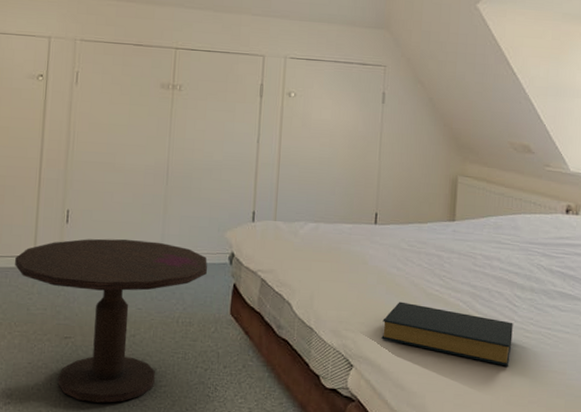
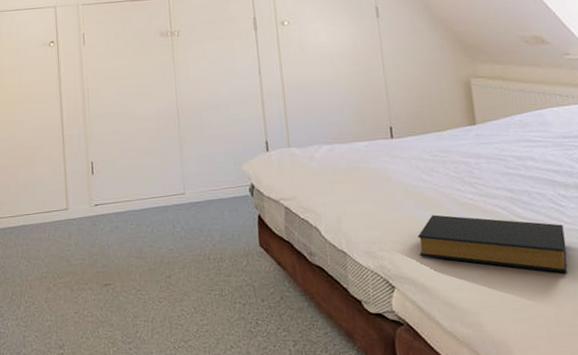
side table: present [15,238,208,403] -> none [51,182,231,347]

